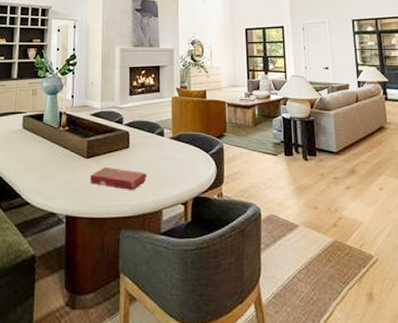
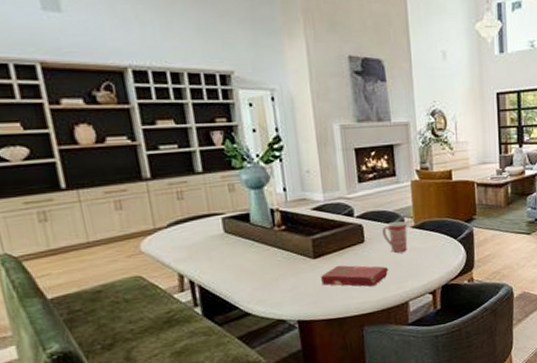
mug: none [145,131,166,160] -> present [382,221,408,253]

